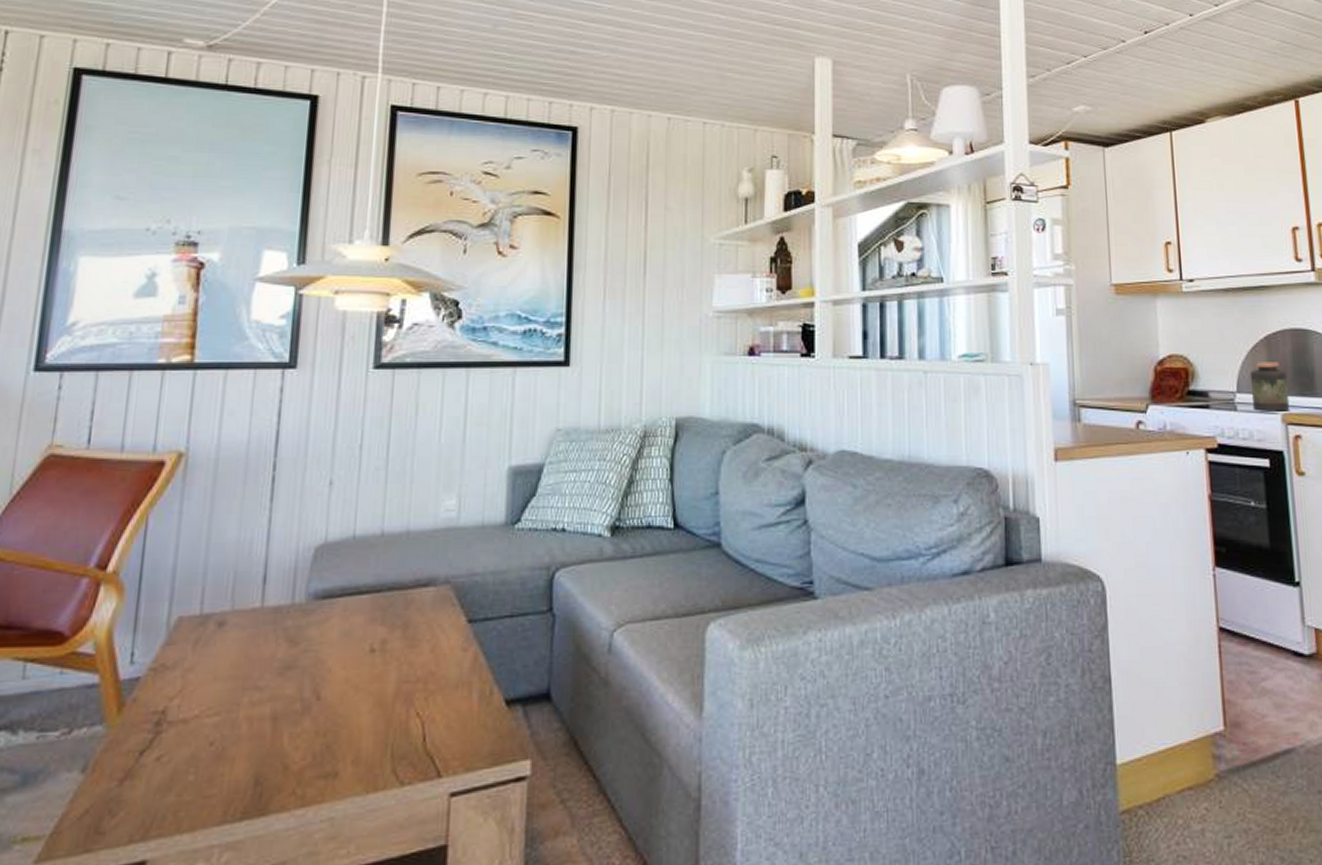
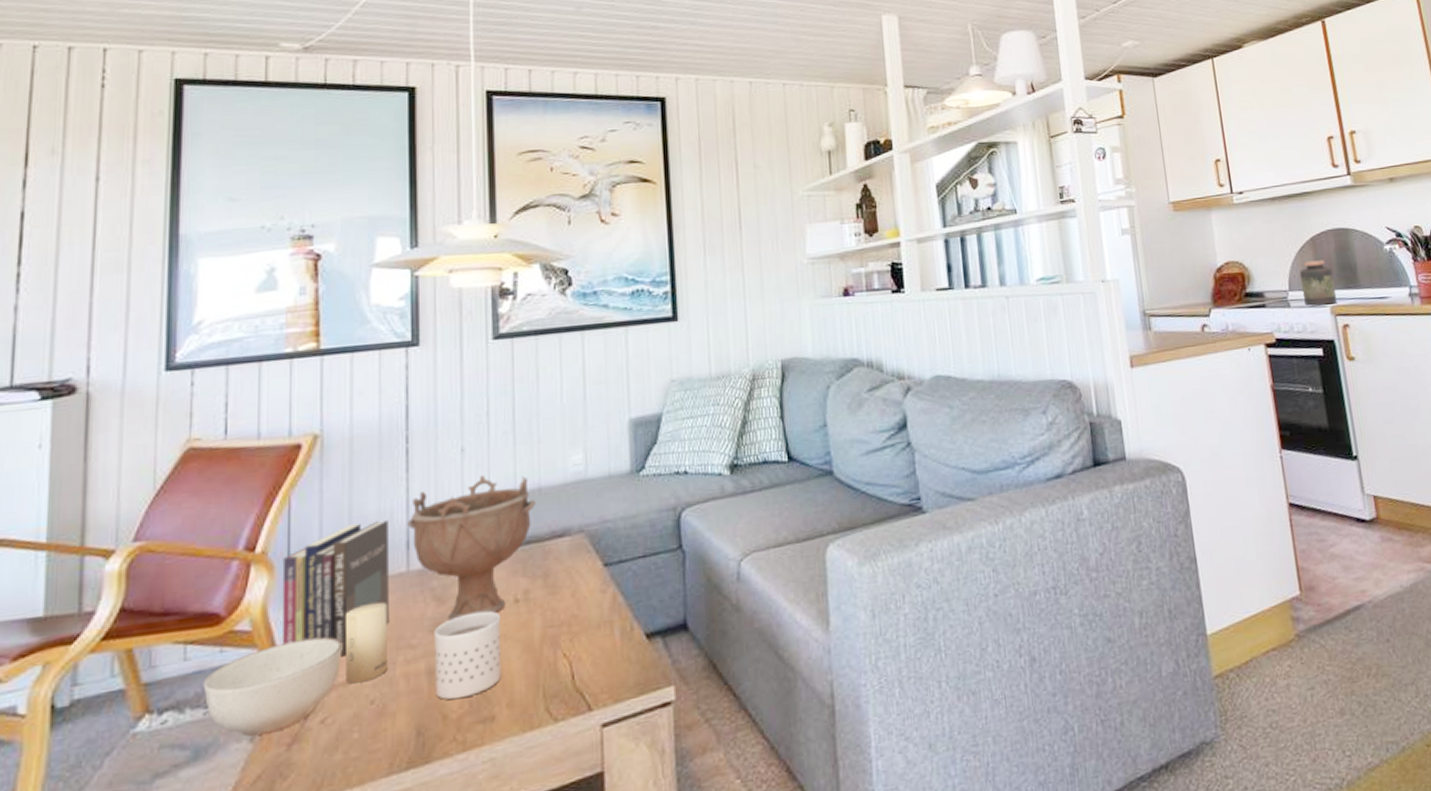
bowl: none [39,668,187,768] -> present [203,636,343,737]
books: none [125,549,247,692] -> present [281,519,389,657]
candle: none [186,637,237,722] -> present [344,601,387,684]
decorative bowl: none [266,513,403,664] -> present [407,475,536,620]
mug: none [278,658,355,750] -> present [434,610,502,700]

